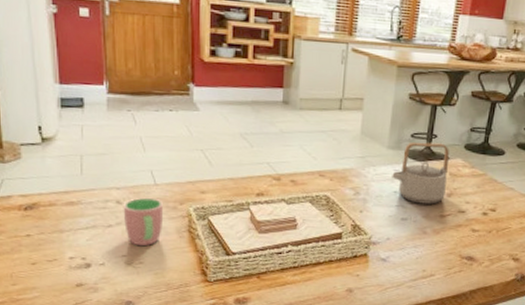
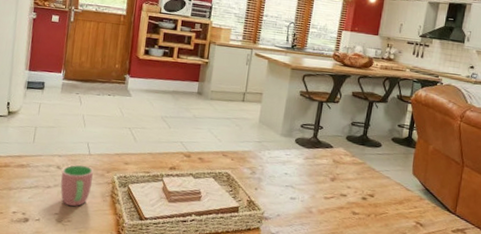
teapot: present [392,141,449,204] -> none [283,131,333,187]

